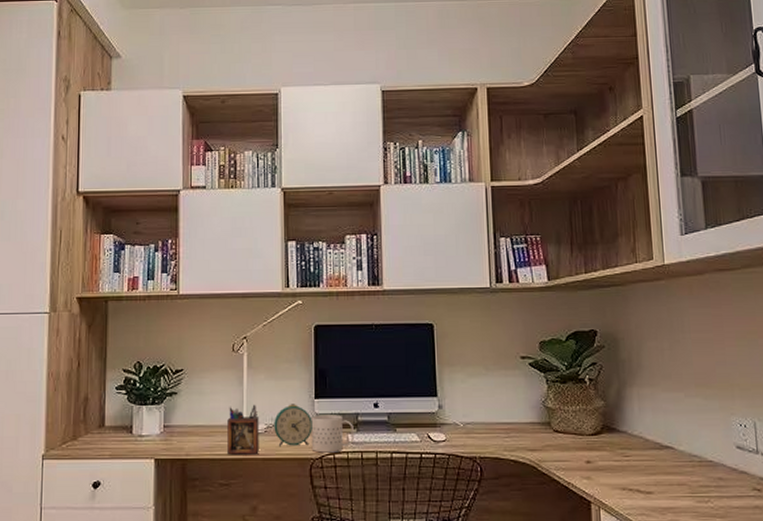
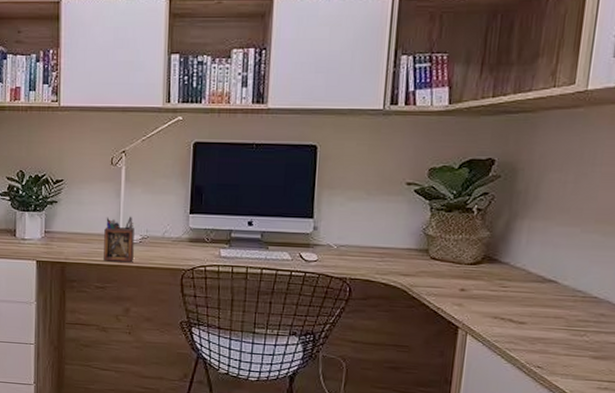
alarm clock: present [274,404,312,446] -> none [148,217,186,258]
mug: present [311,415,354,453] -> none [183,229,226,265]

